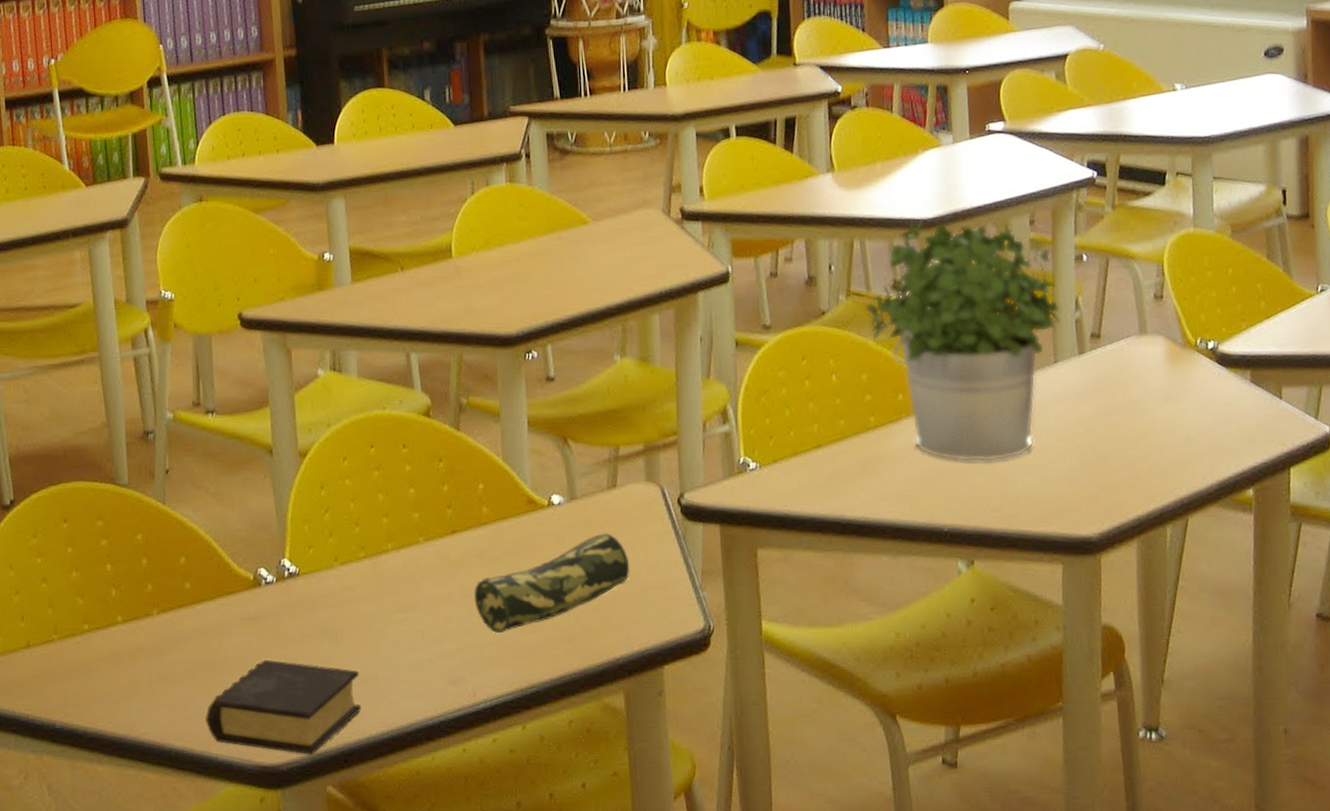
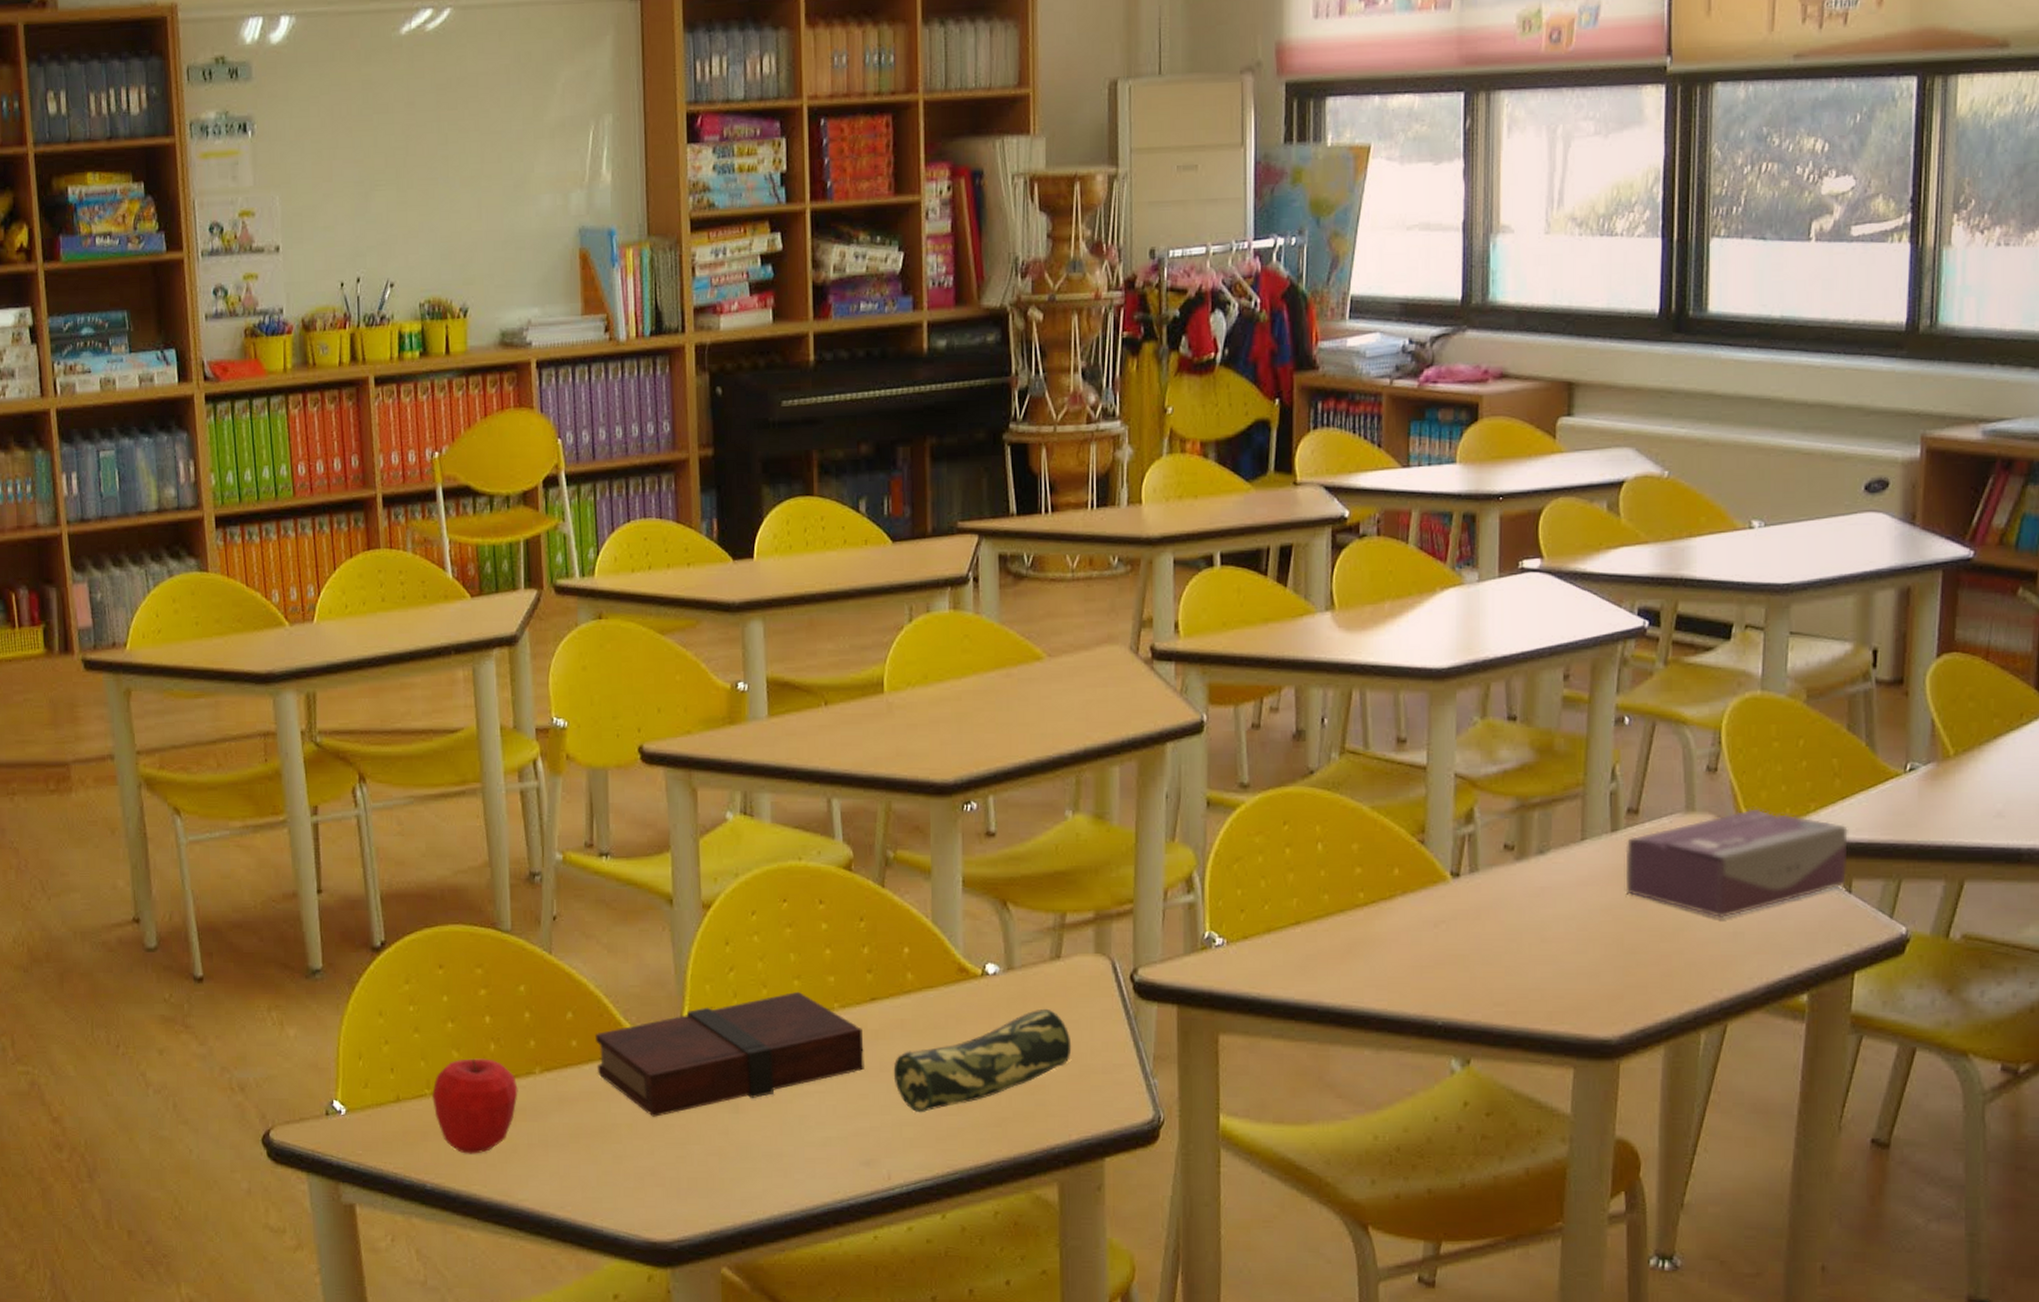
apple: none [59,603,138,693] -> present [432,1058,518,1154]
book: none [206,528,448,650] -> present [594,991,864,1117]
book: present [206,659,361,755] -> none [590,1128,762,1233]
potted plant: present [865,221,1061,462] -> none [1361,670,1592,949]
tissue box: none [1092,329,1277,426] -> present [1625,808,1848,919]

